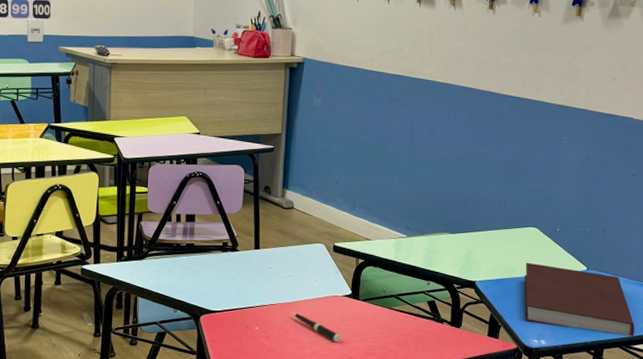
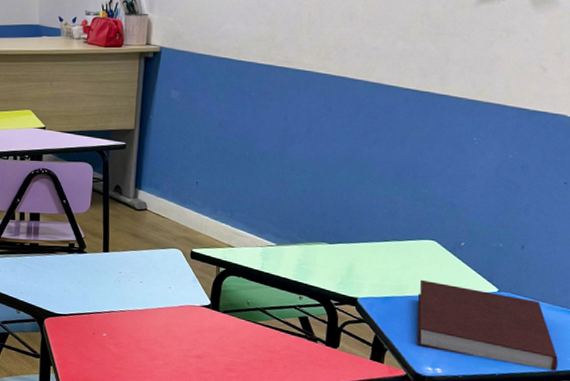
pen: present [290,312,341,343] -> none [141,320,197,356]

